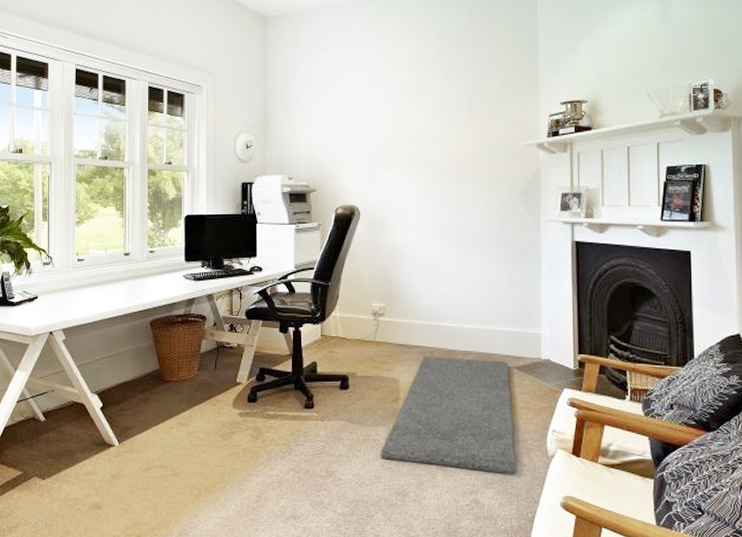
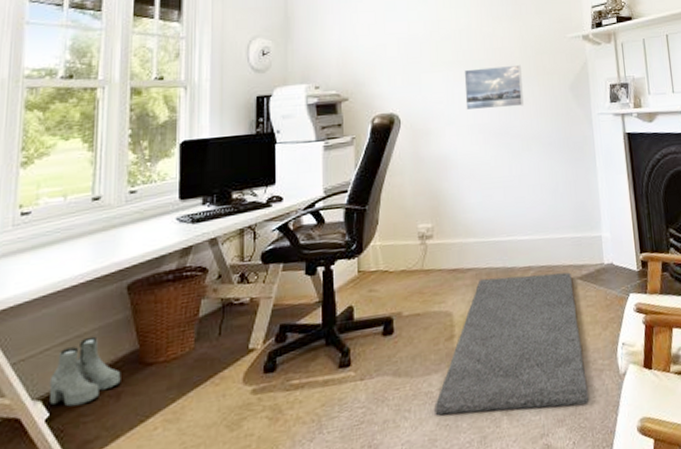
boots: none [101,355,148,402] -> present [49,336,121,407]
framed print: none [419,168,474,208] -> present [464,64,524,111]

